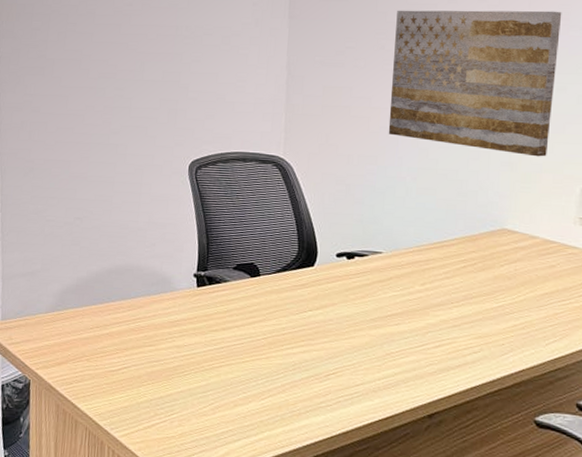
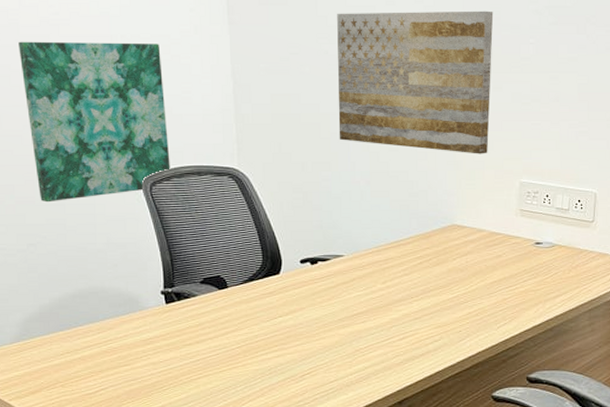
wall art: none [91,29,221,179] -> present [18,41,170,203]

